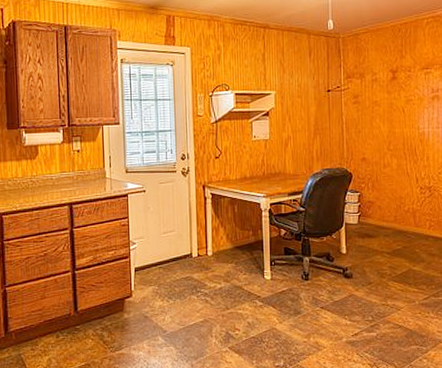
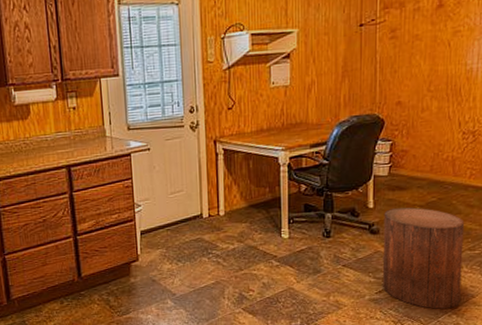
stool: none [356,254,429,353] -> present [382,207,465,309]

